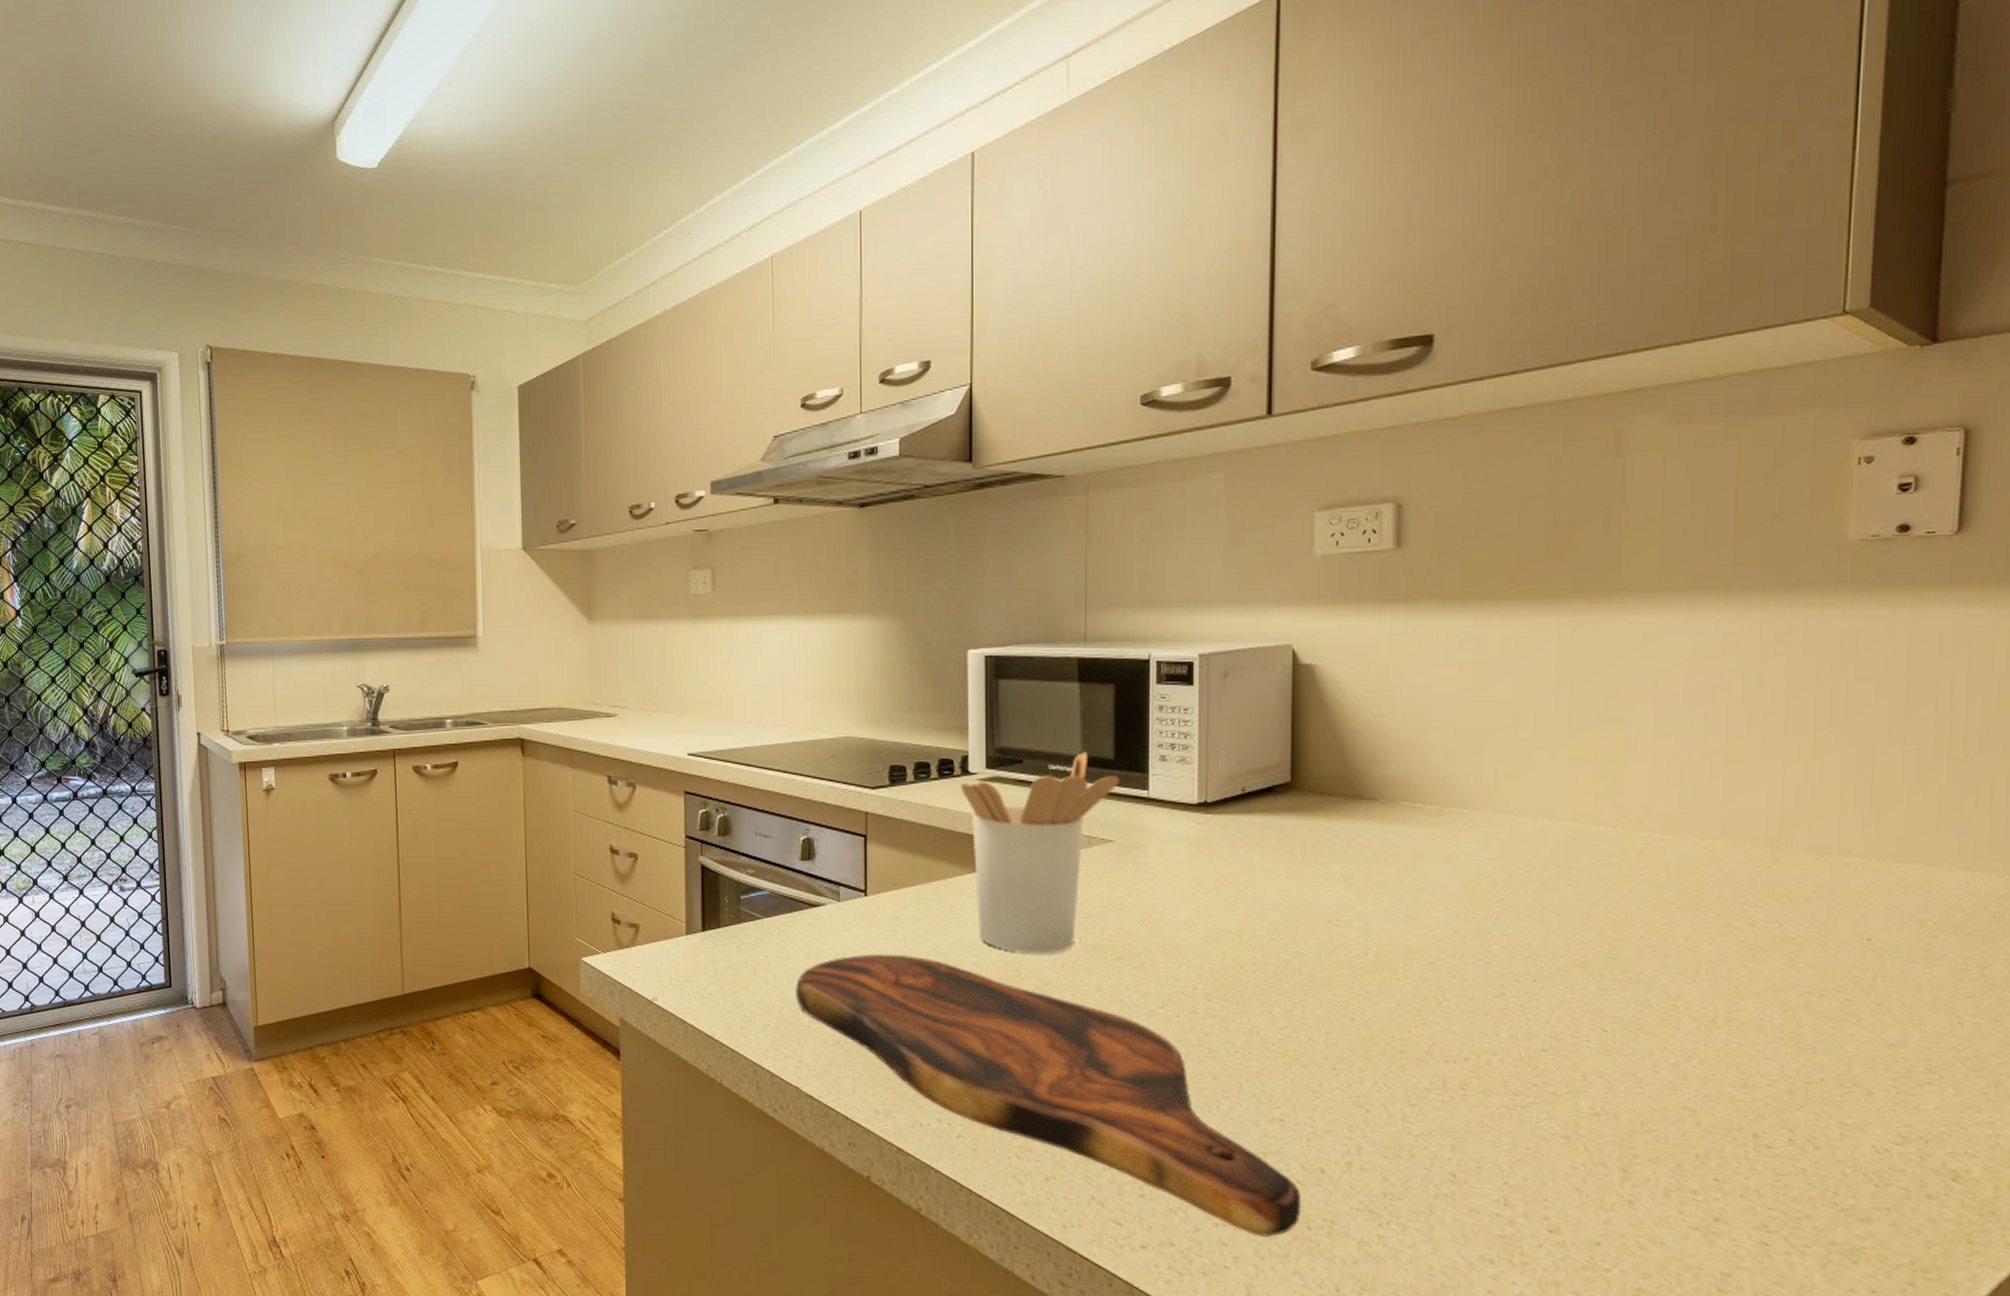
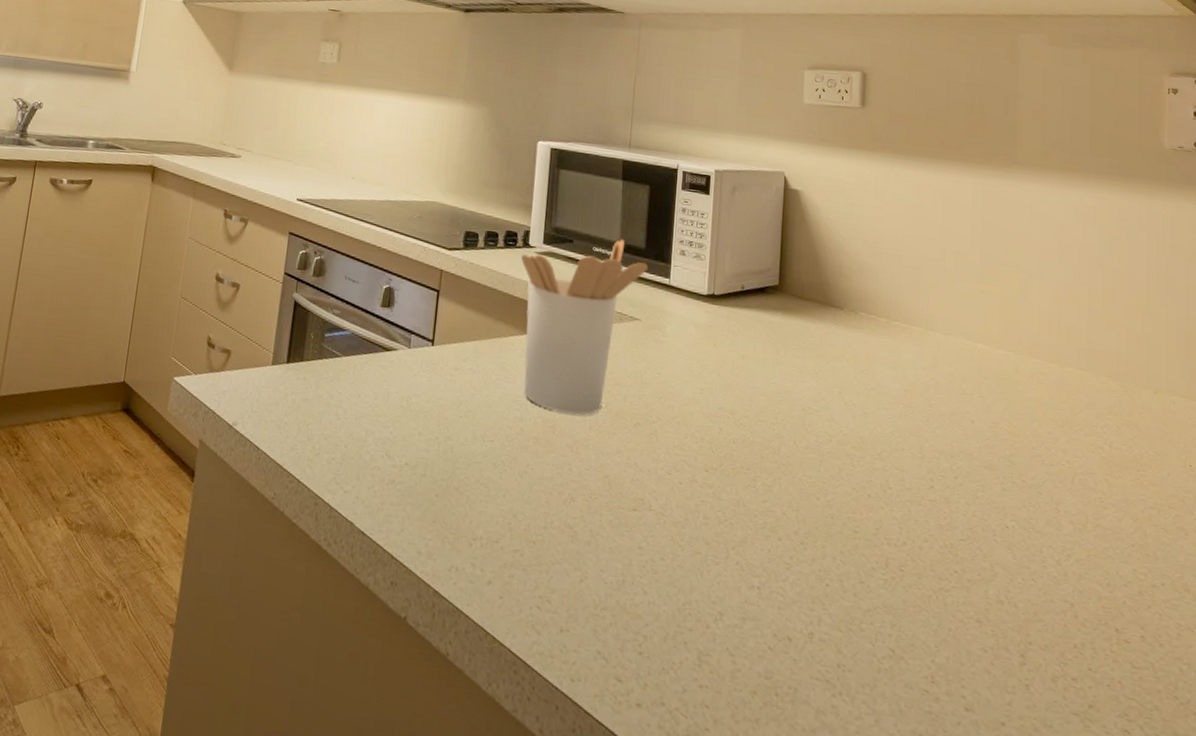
cutting board: present [794,954,1302,1237] -> none [361,399,772,702]

